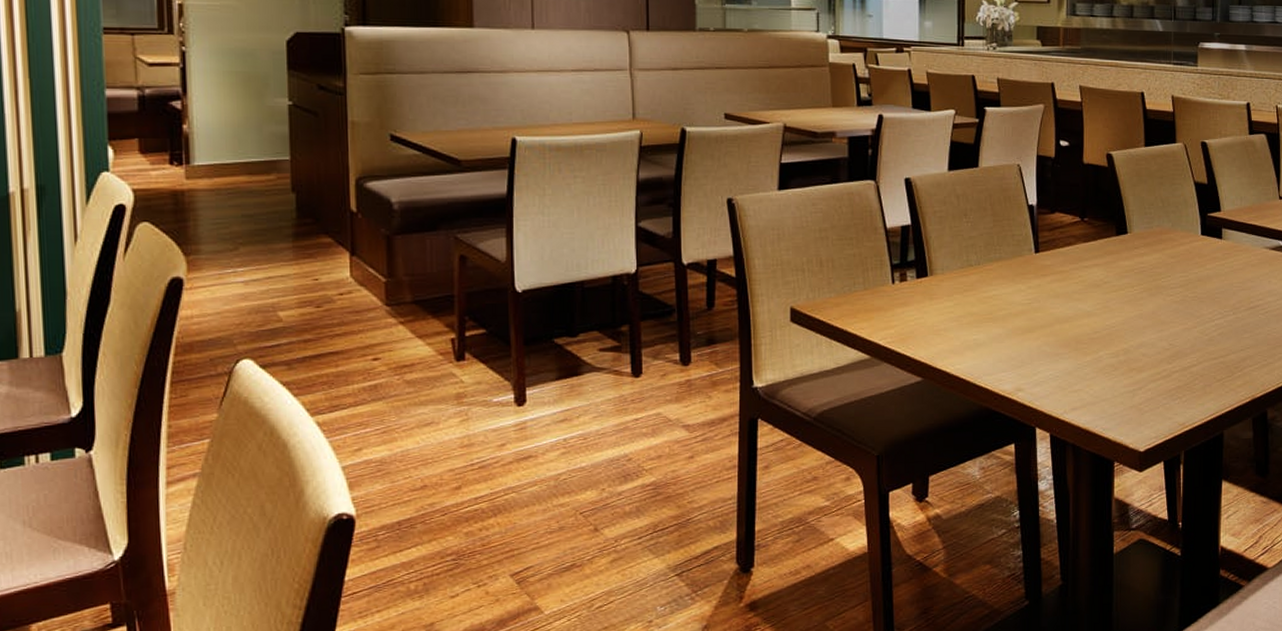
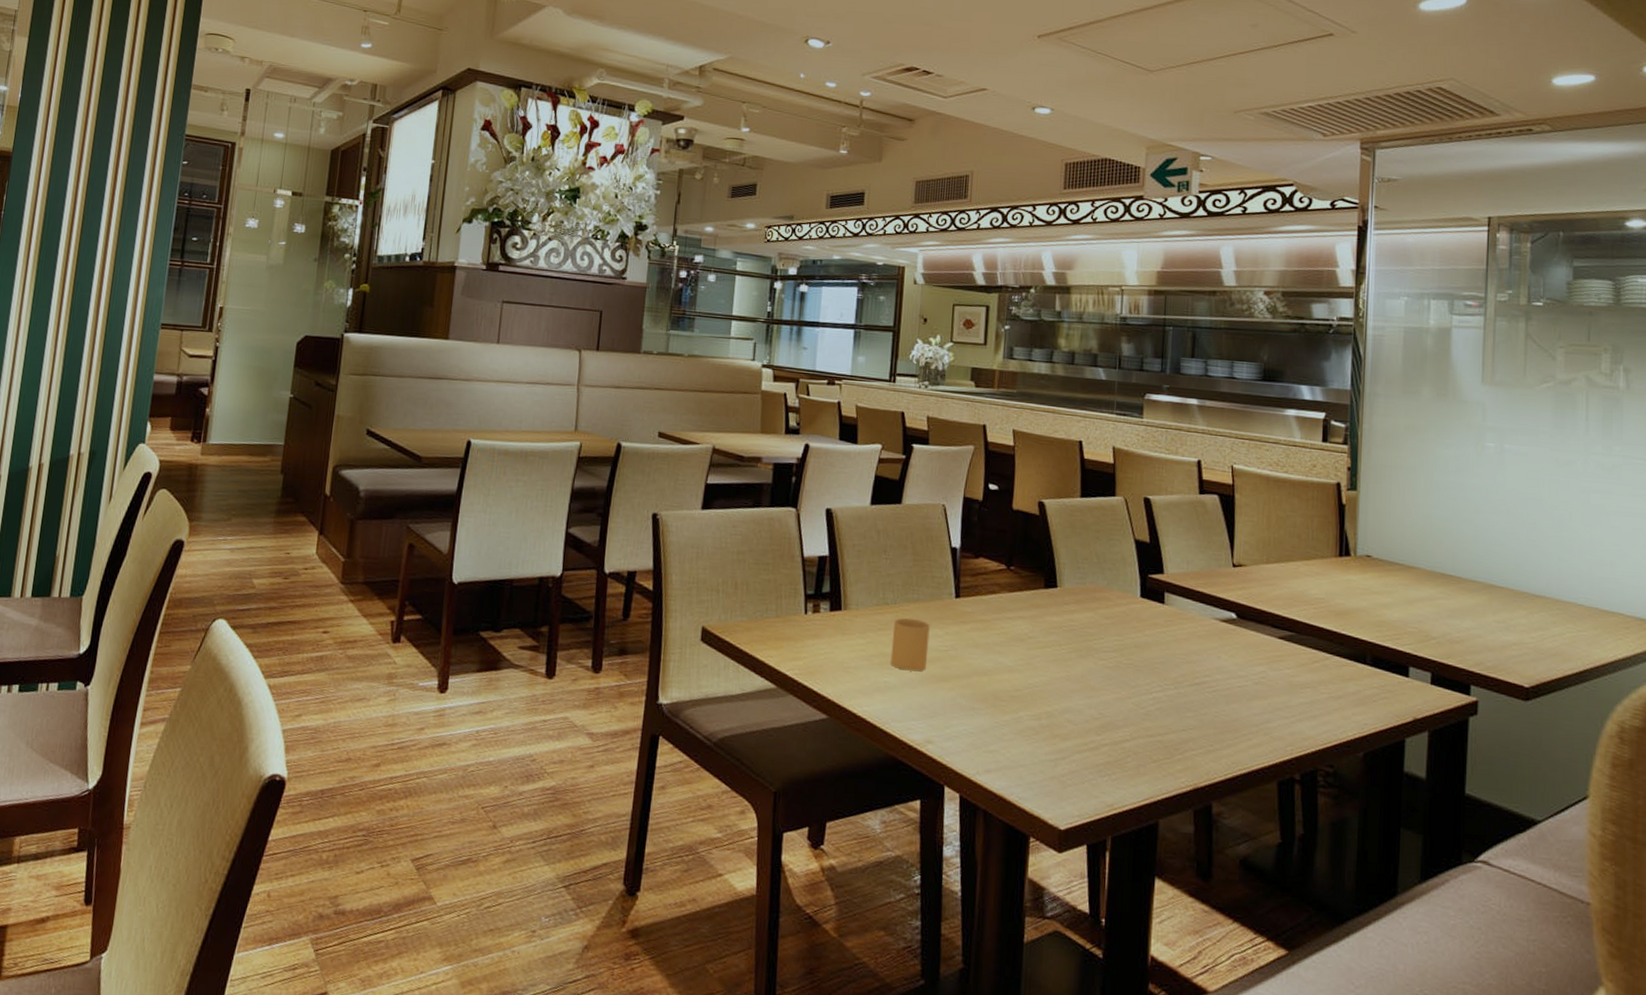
cup: none [978,276,1013,327] -> present [890,617,930,672]

